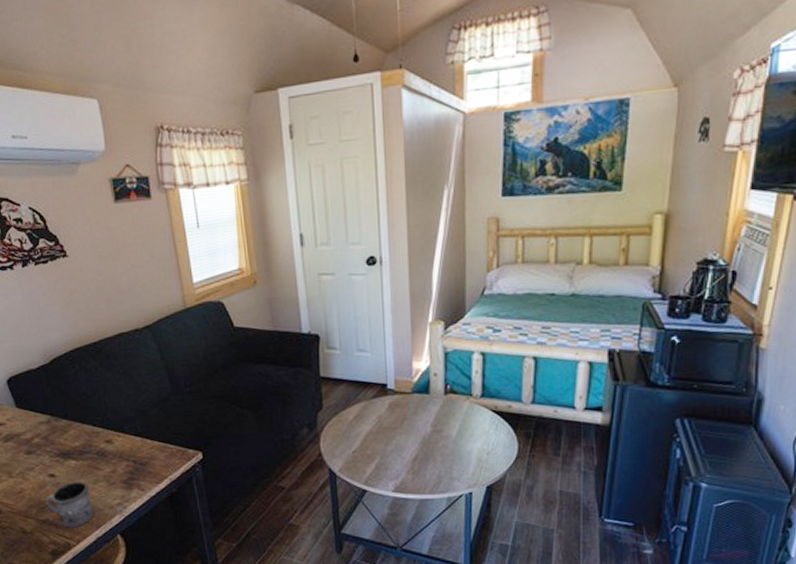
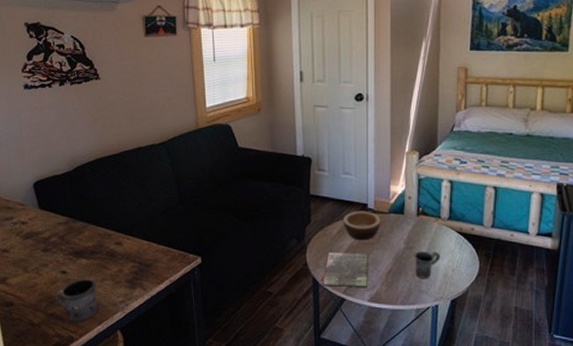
magazine: none [340,439,391,478] -> present [323,251,369,287]
bowl: none [360,392,403,426] -> present [343,211,381,241]
mug: none [443,434,473,465] -> present [414,251,441,279]

